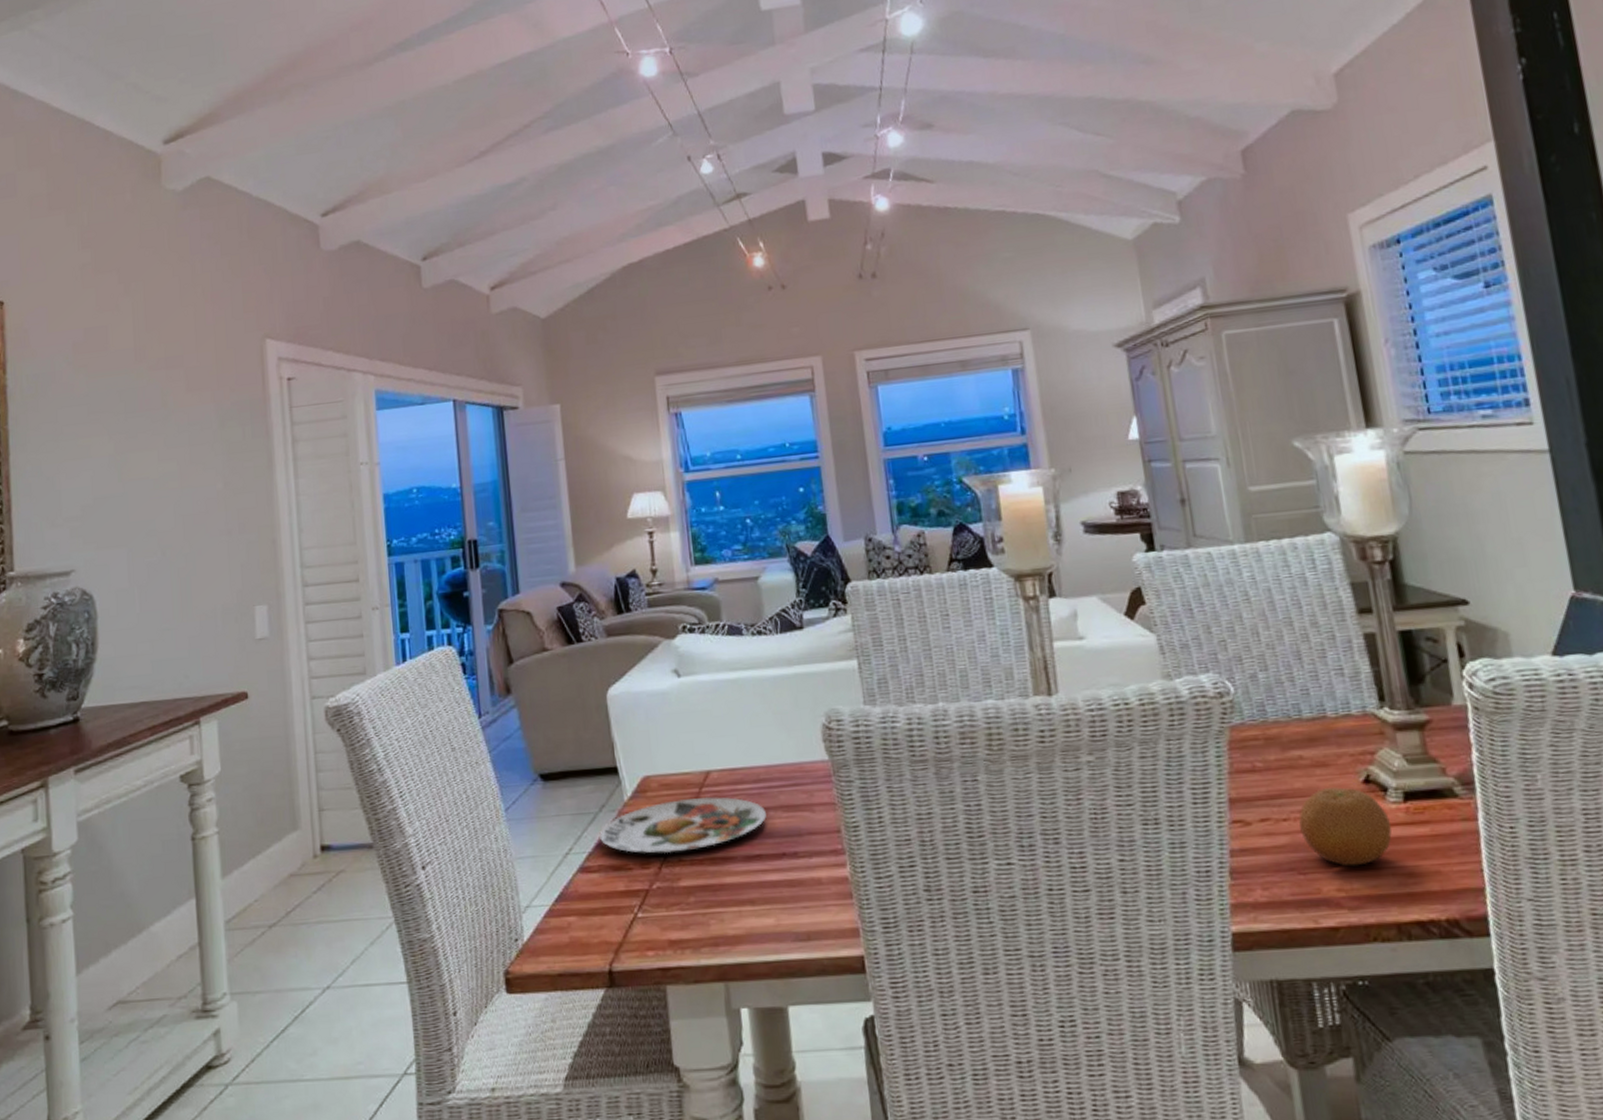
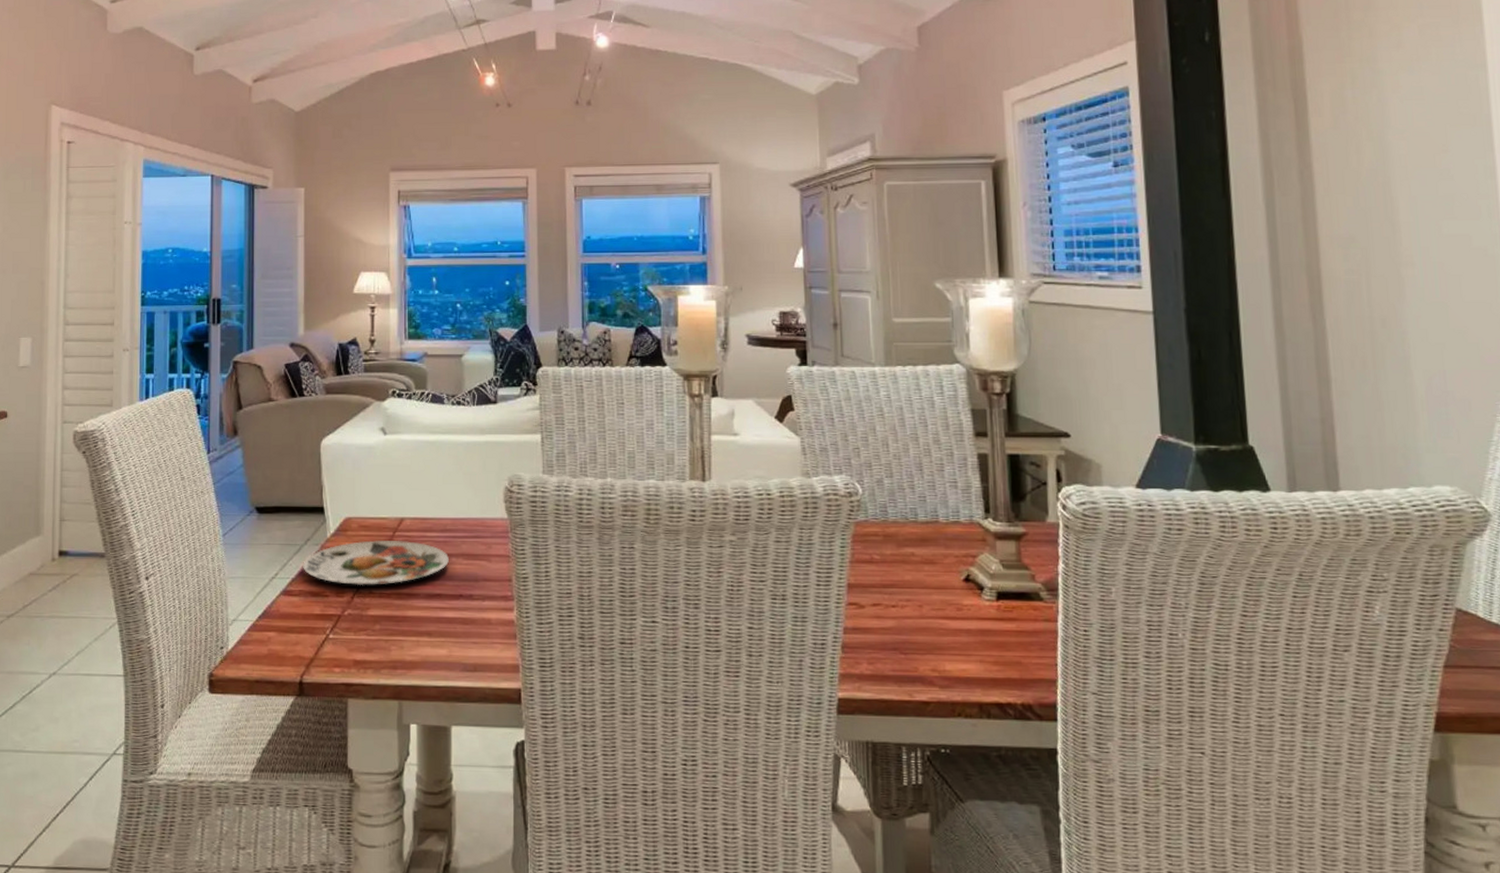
fruit: present [1299,787,1392,867] -> none [905,583,983,651]

